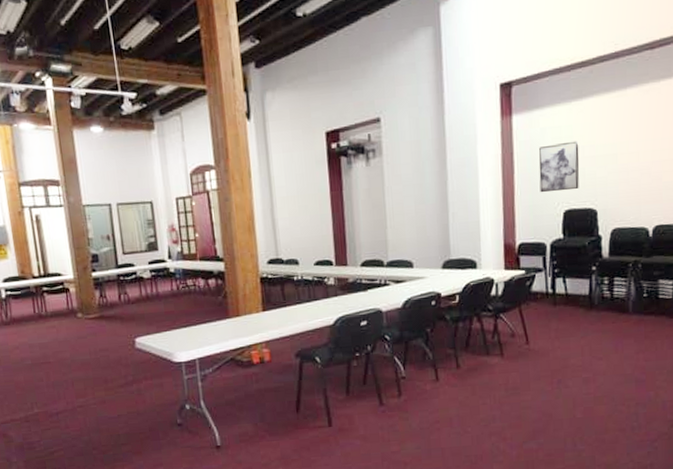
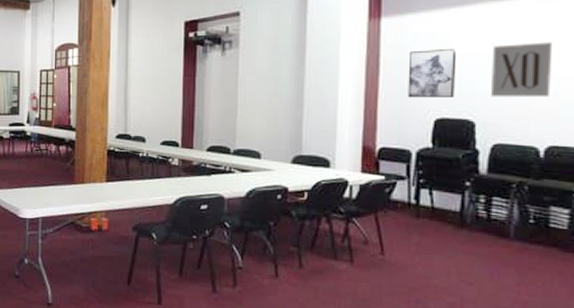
wall art: none [608,129,656,185] -> present [491,42,553,98]

